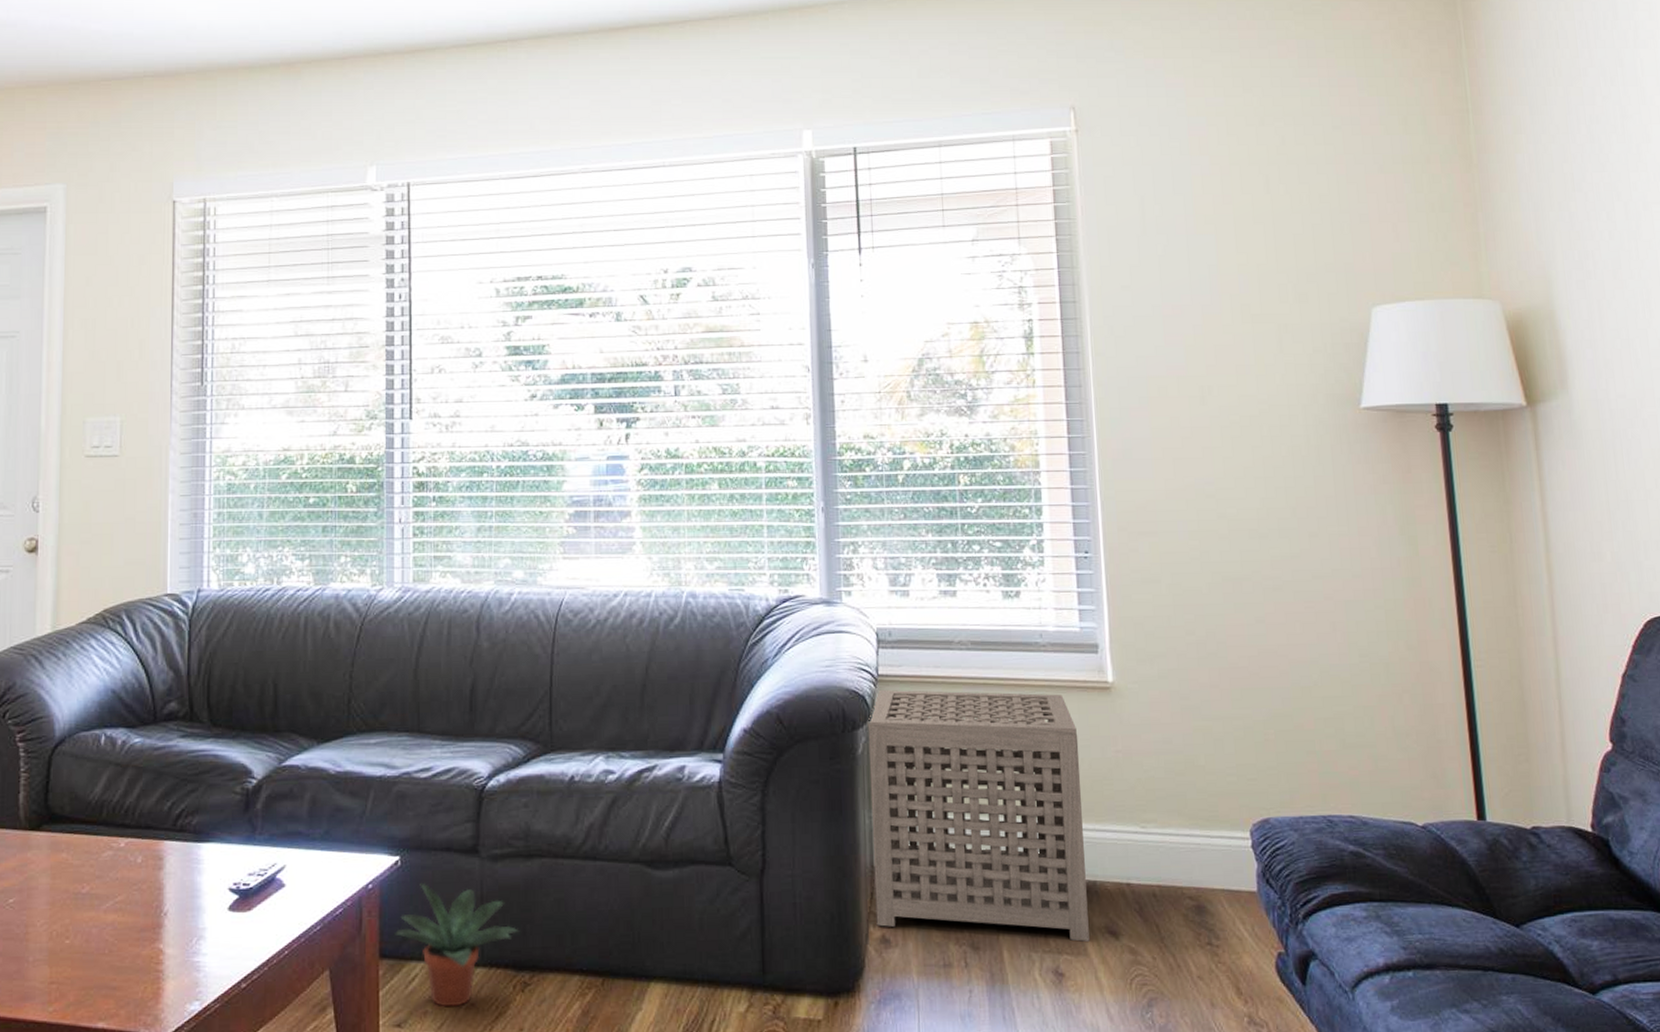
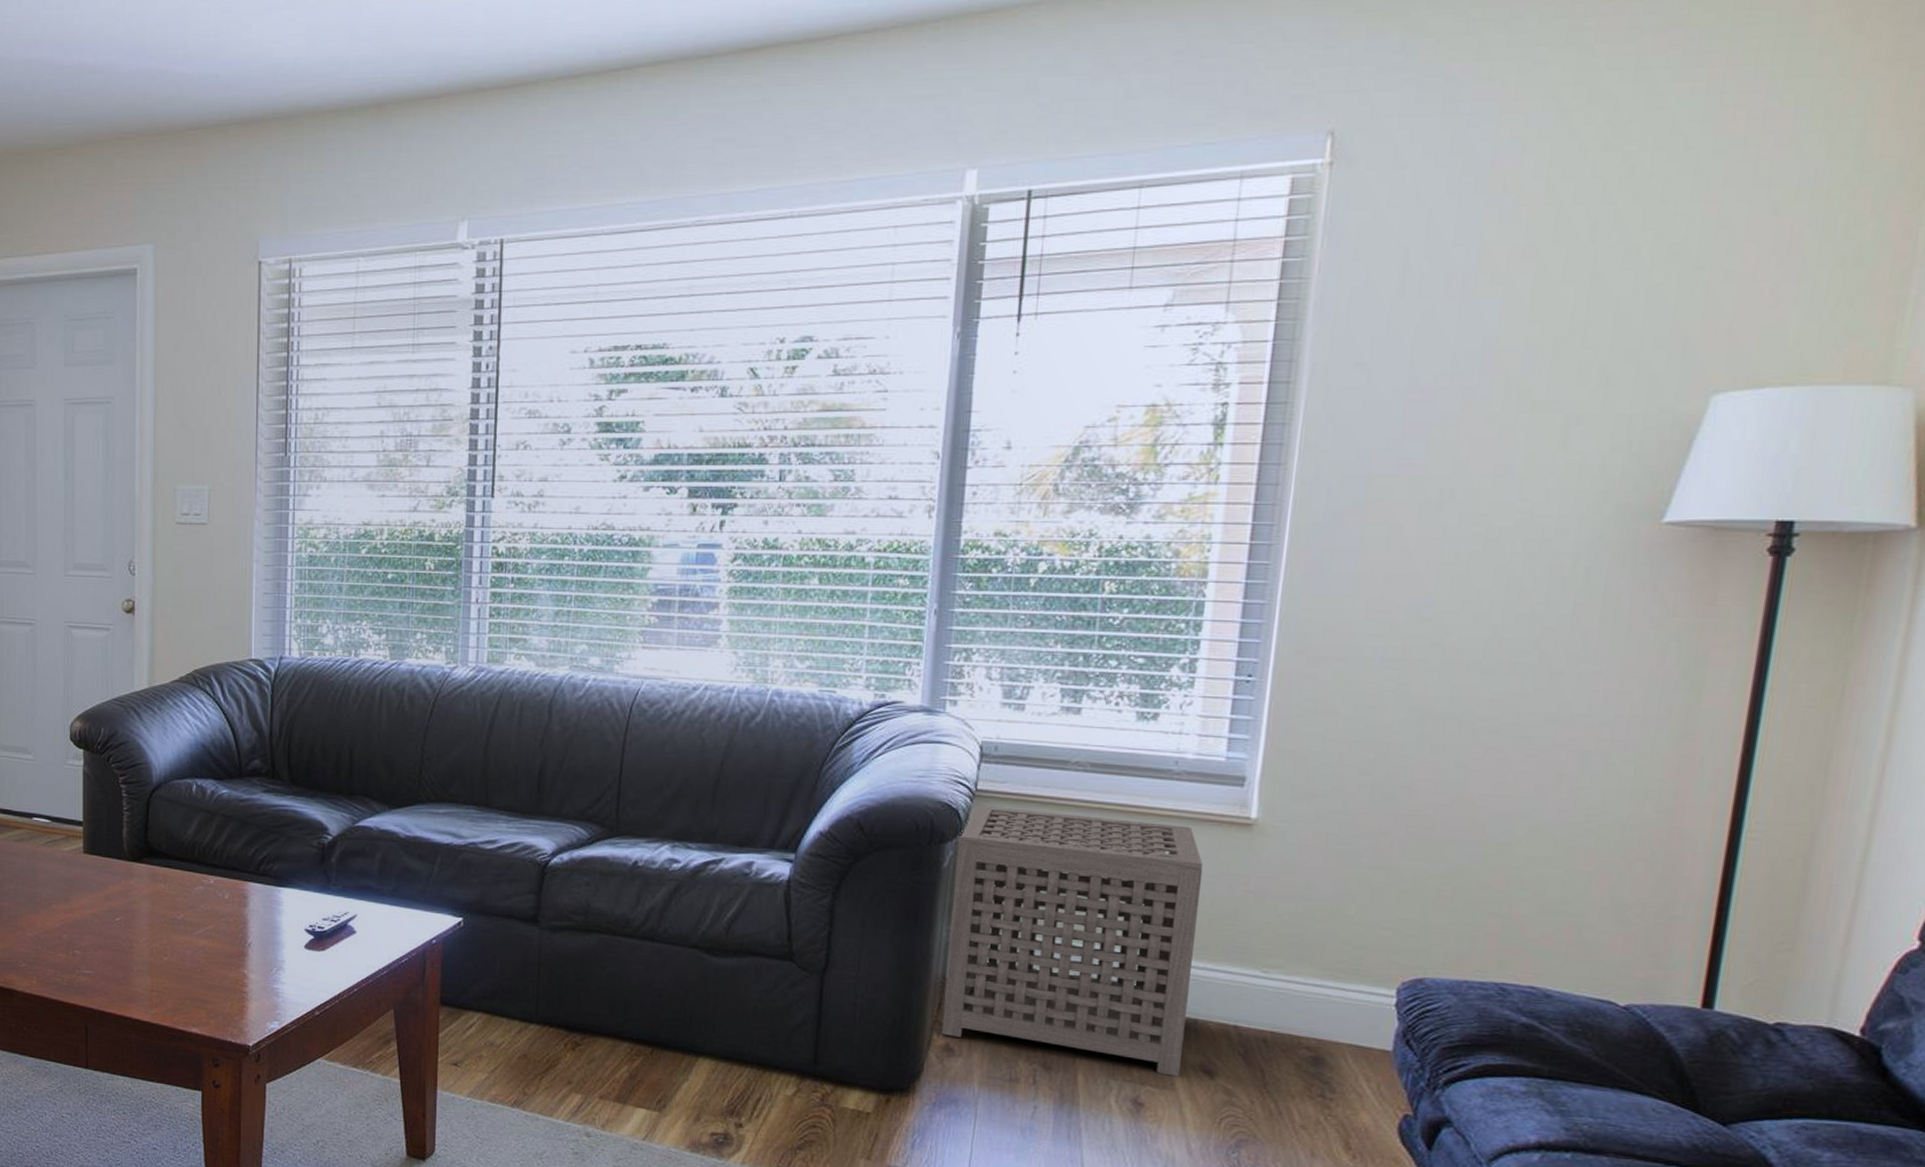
potted plant: present [395,882,520,1008] -> none [455,943,574,1056]

